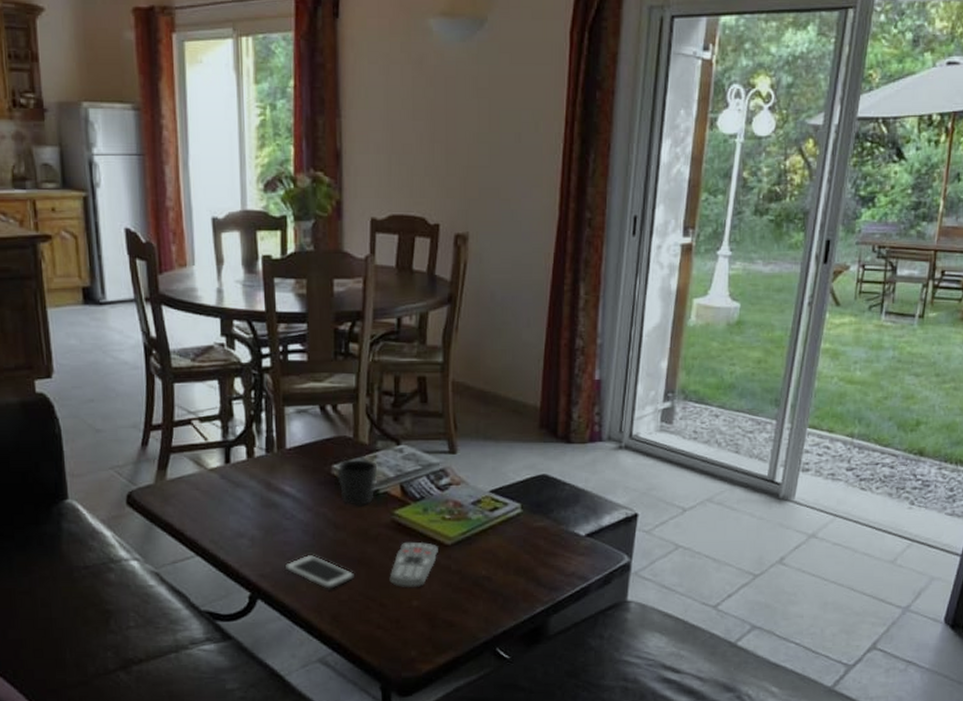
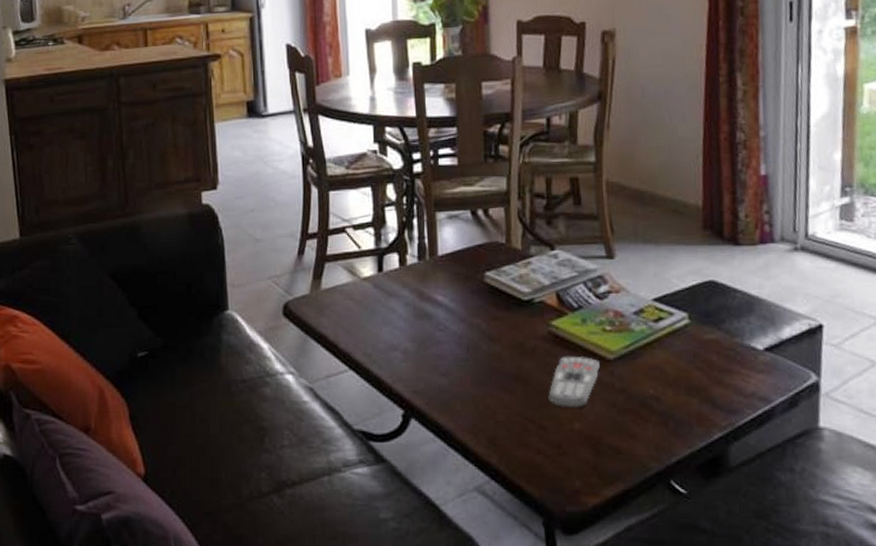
cell phone: present [284,554,354,590] -> none [438,369,511,409]
cup: present [336,459,378,506] -> none [489,265,532,316]

